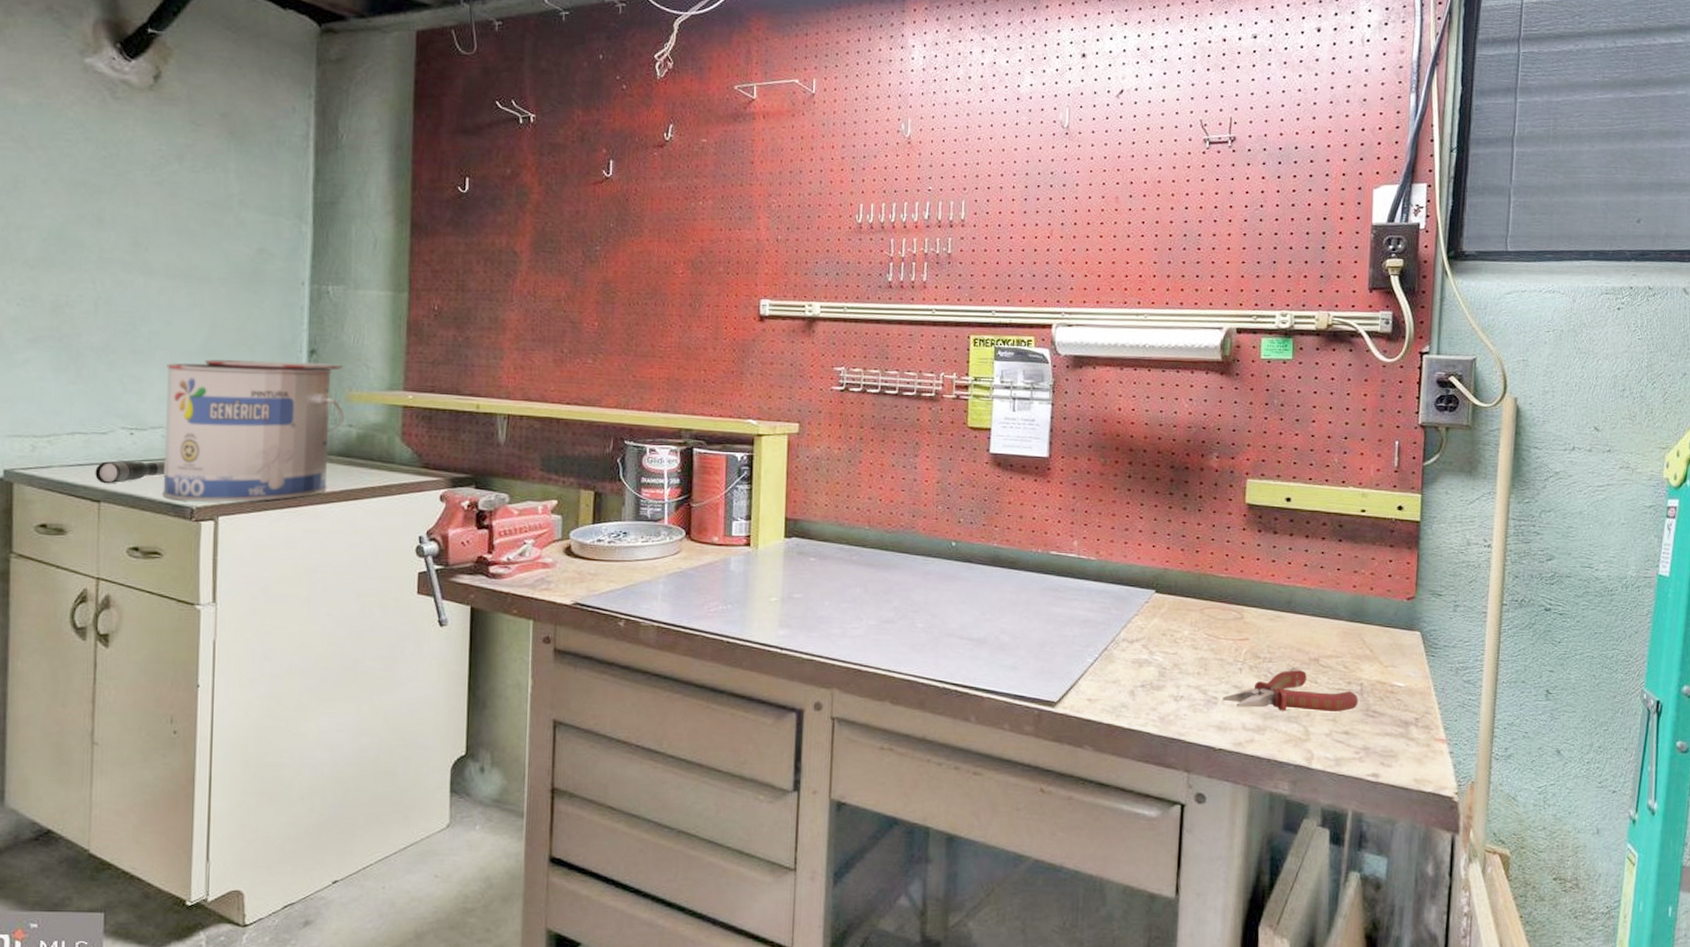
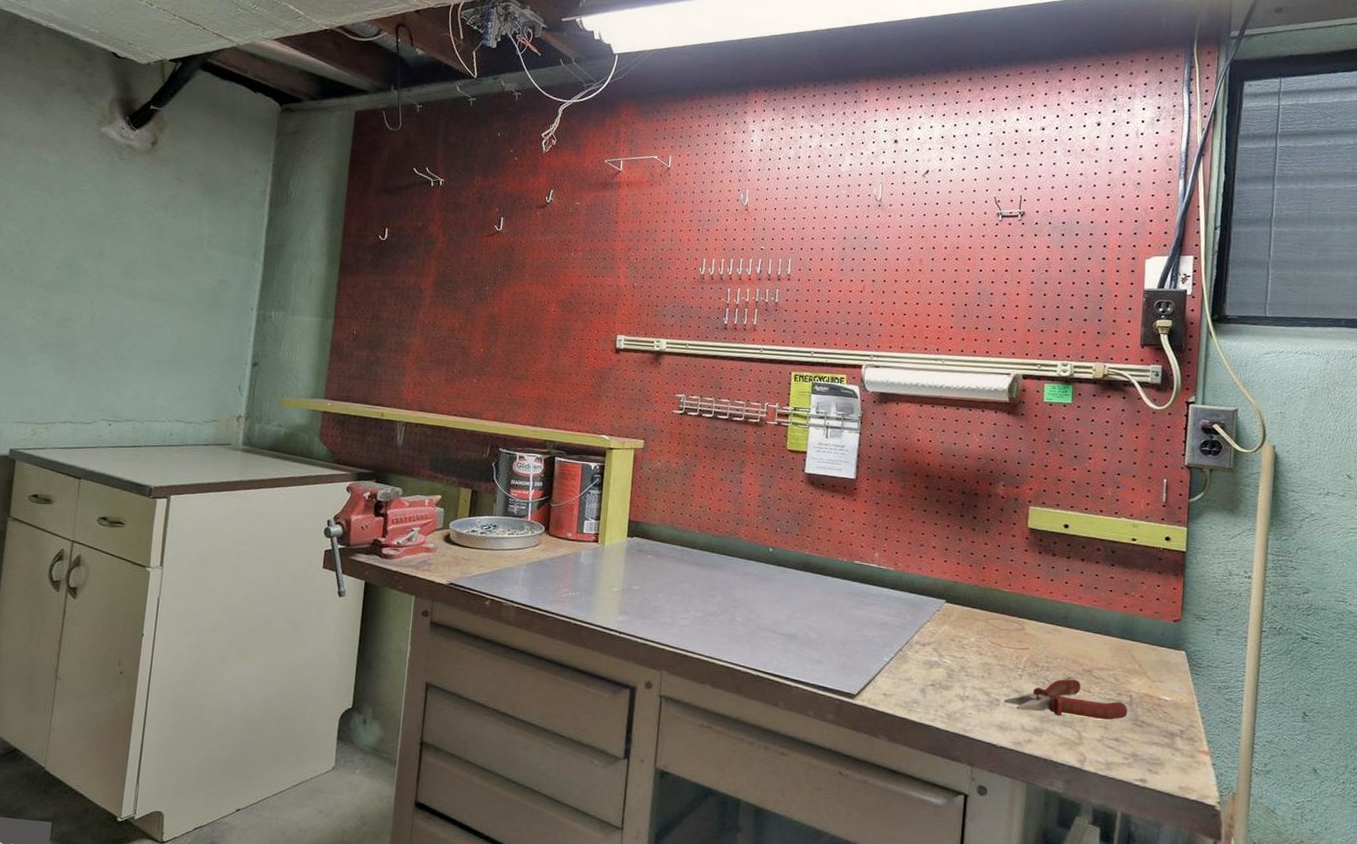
flashlight: present [95,460,165,484] -> none [78,445,133,465]
paint can: present [163,359,345,503] -> none [129,367,278,485]

